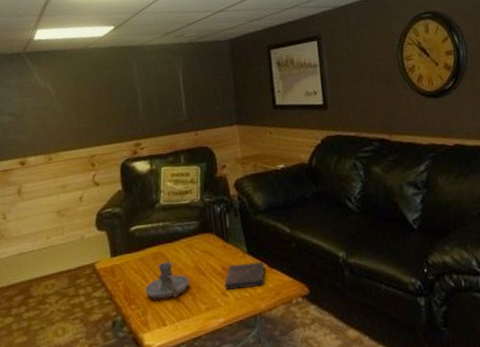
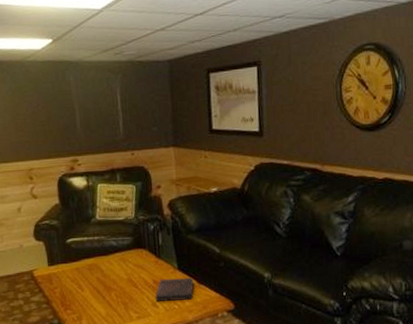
candle holder: present [145,261,189,299] -> none [80,273,122,306]

